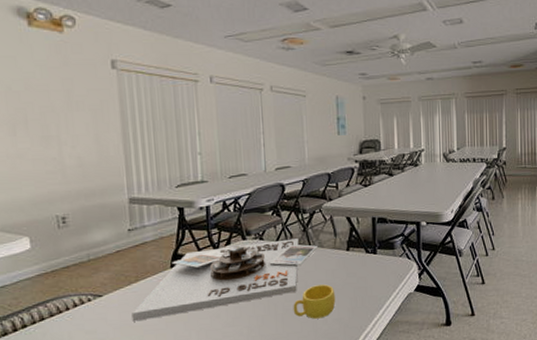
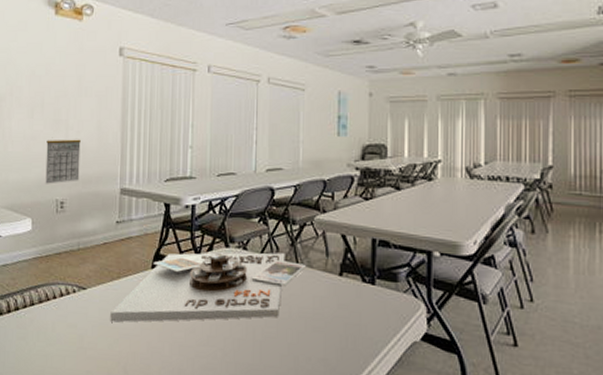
calendar: none [36,154,81,202] -> present [45,139,81,184]
cup: present [293,284,336,319] -> none [273,312,323,355]

